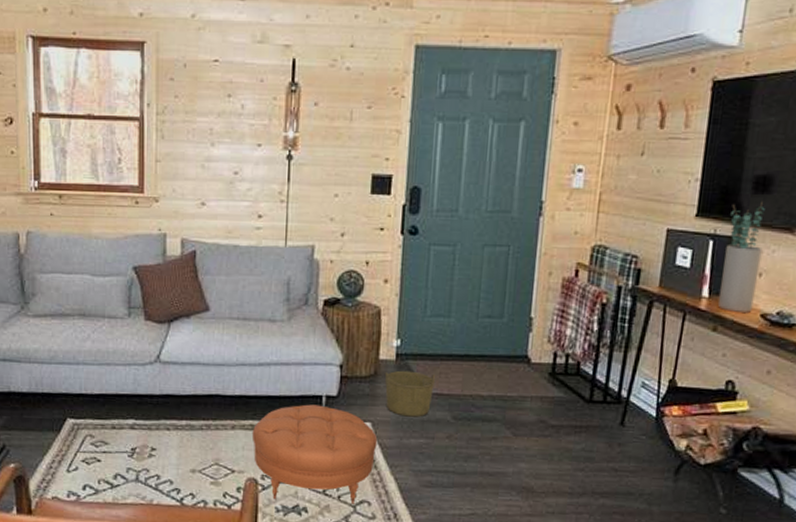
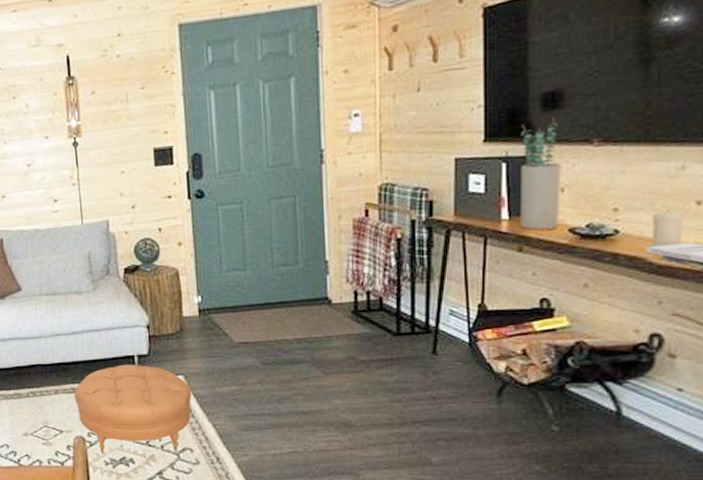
basket: present [384,370,436,417] -> none [190,324,240,367]

